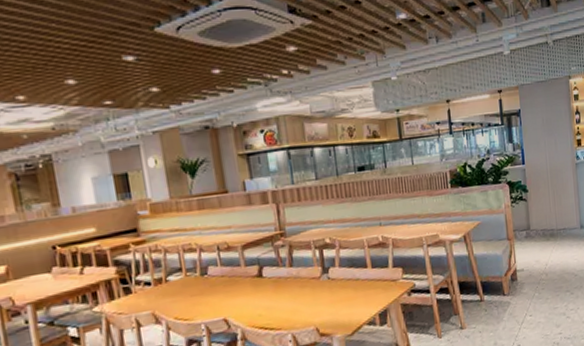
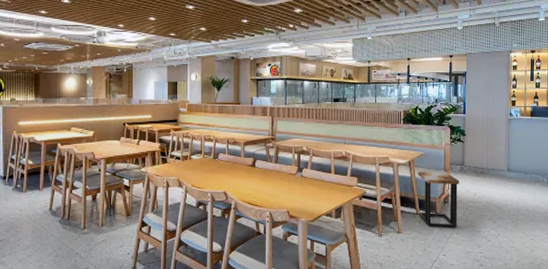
side table: none [476,242,530,314] -> present [417,171,460,229]

